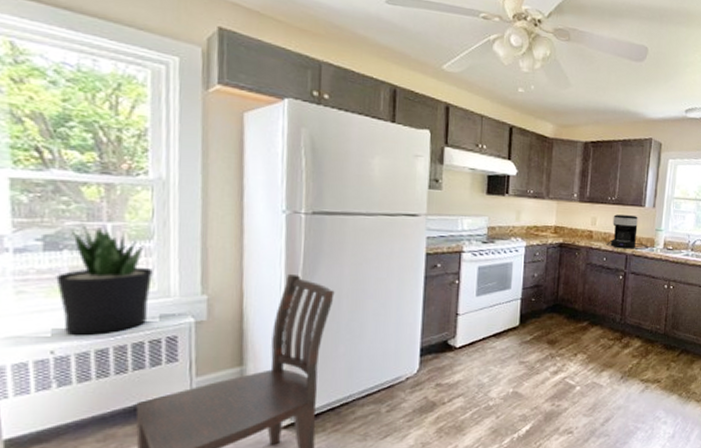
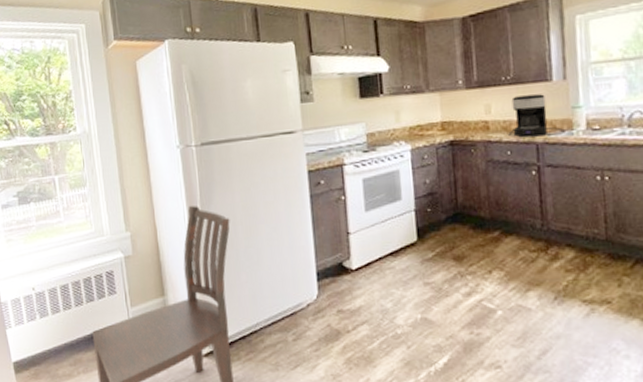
planter: present [56,223,153,335] -> none [29,179,90,274]

